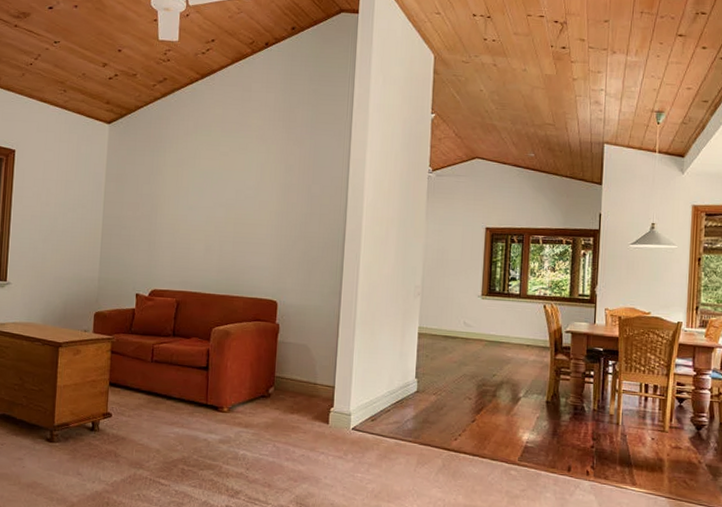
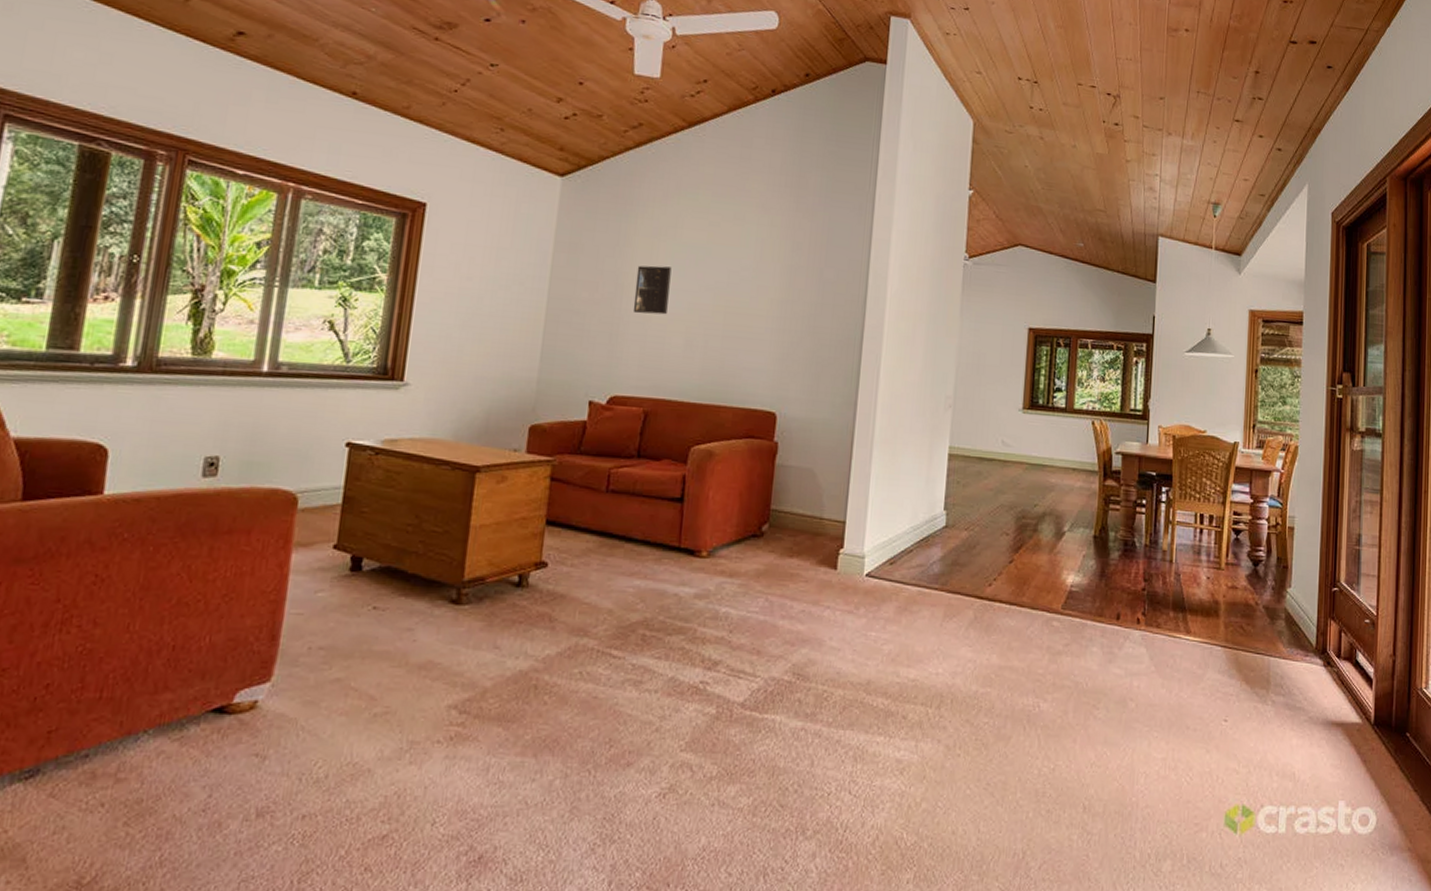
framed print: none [165,189,193,227] -> present [633,265,672,315]

